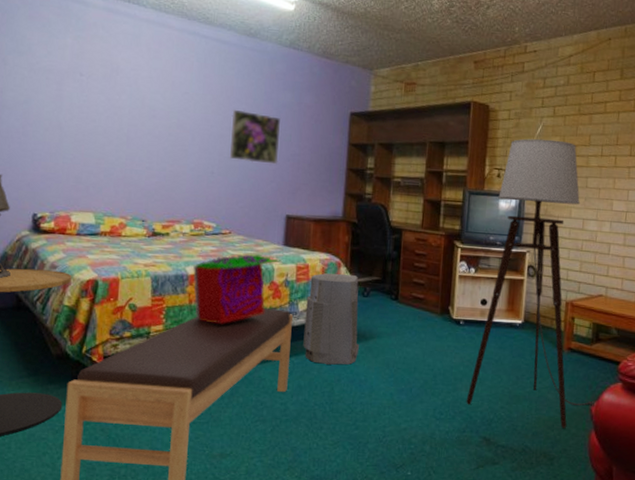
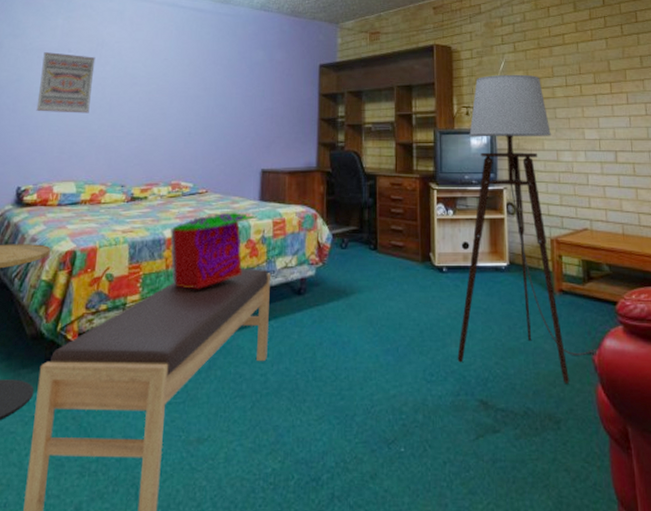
wall art: none [48,74,110,144] -> present [36,52,96,113]
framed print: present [230,109,280,165] -> none [206,71,253,120]
air purifier: present [303,273,359,365] -> none [282,225,340,326]

